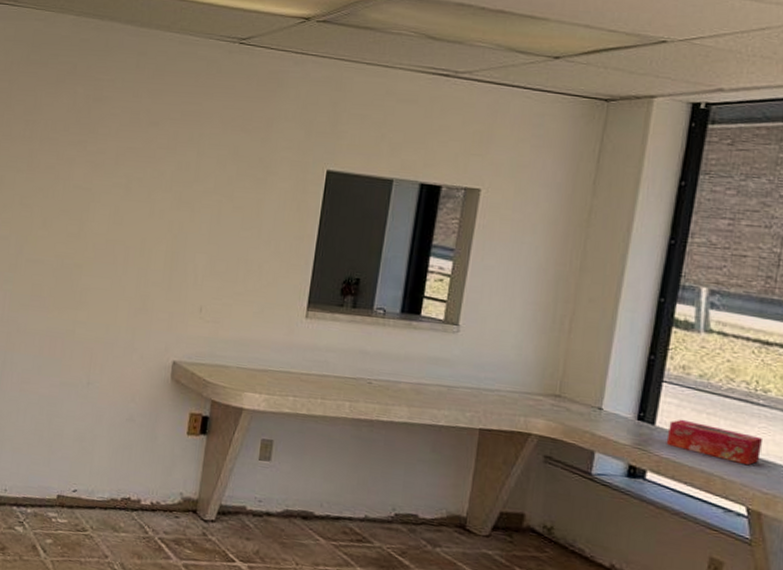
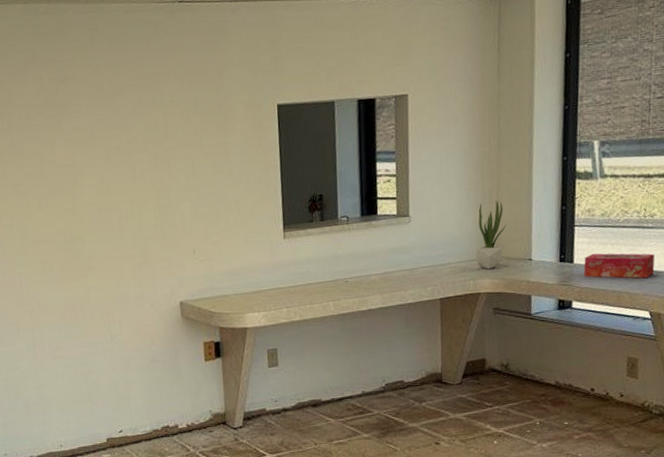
potted plant: none [532,329,577,409] -> present [476,200,507,270]

